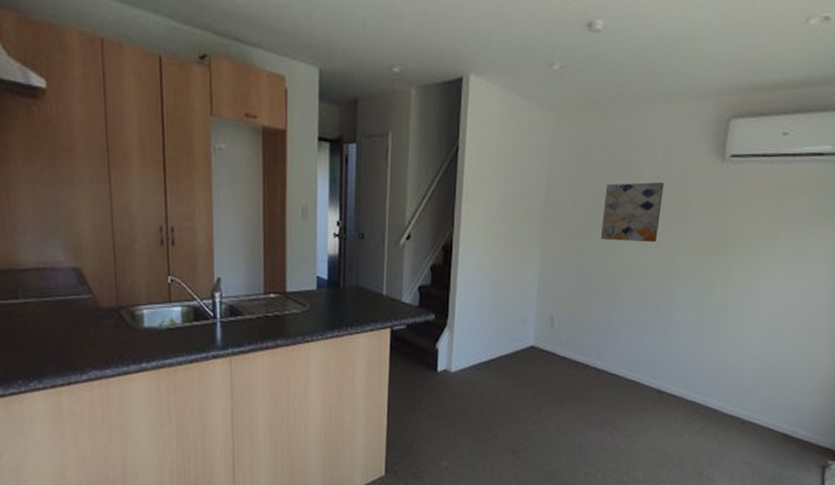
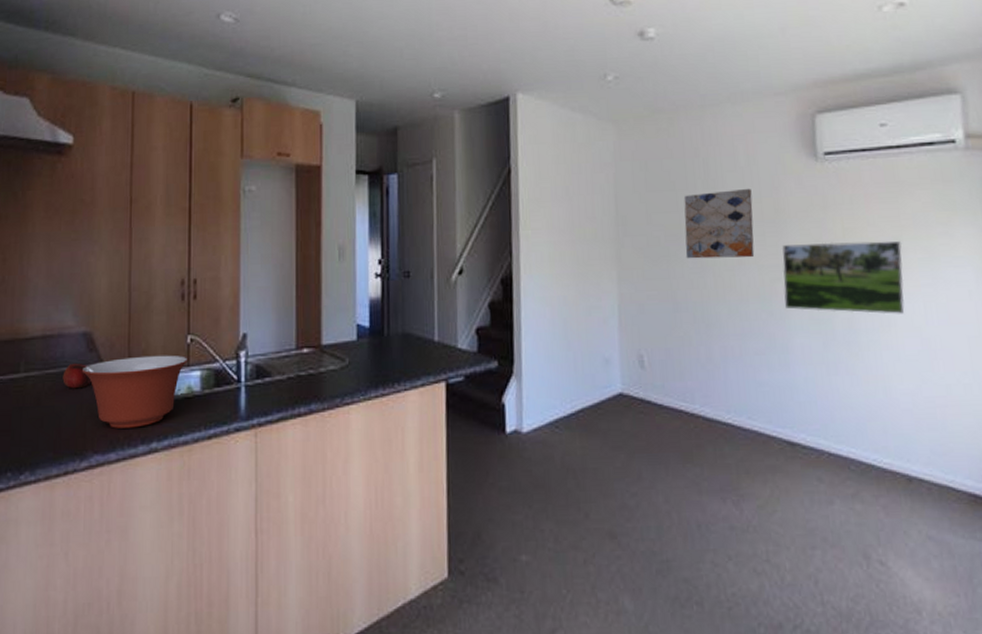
fruit: none [58,293,85,316] -> present [62,363,92,389]
mixing bowl: none [75,291,170,350] -> present [81,355,189,429]
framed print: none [673,234,777,297] -> present [782,240,905,315]

